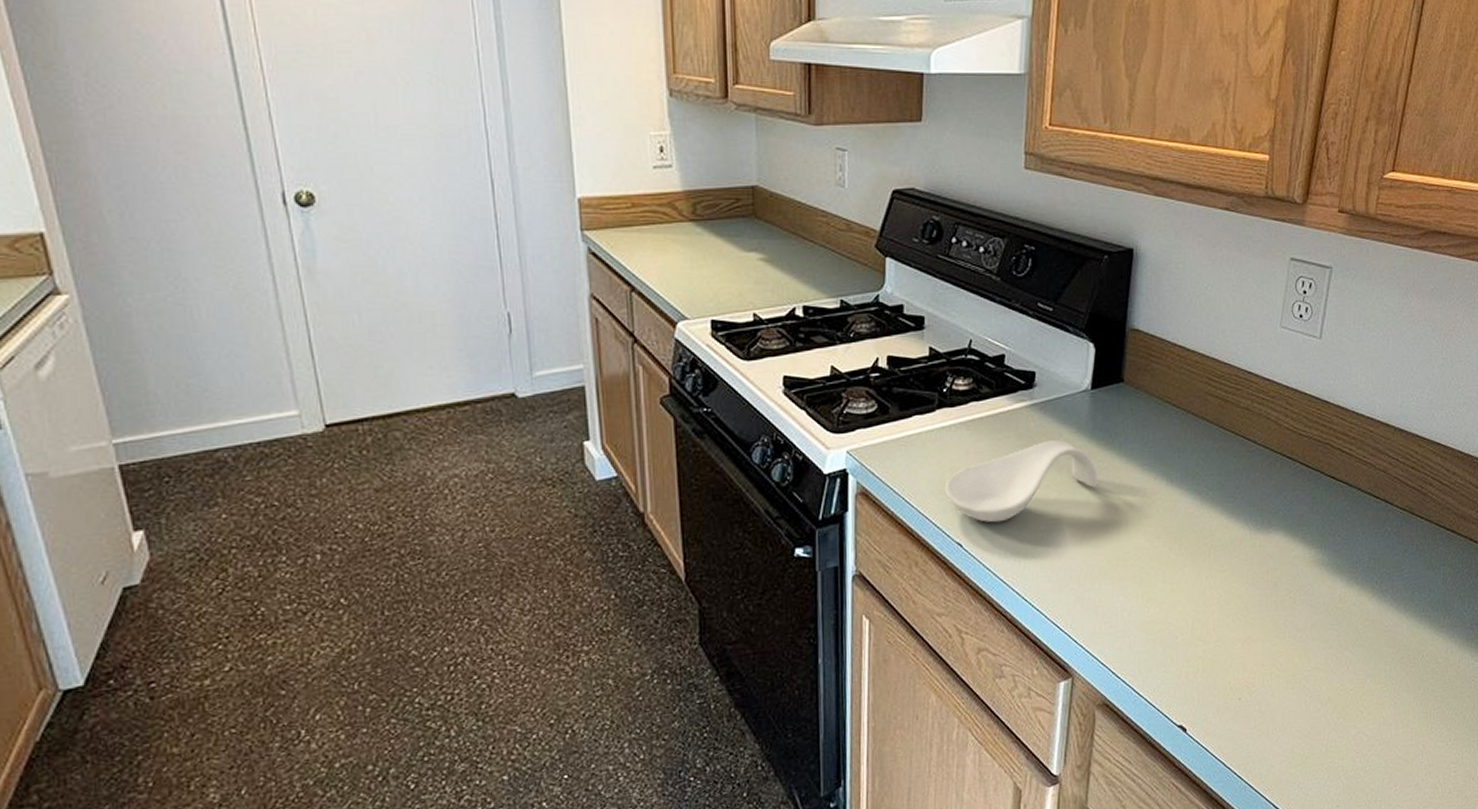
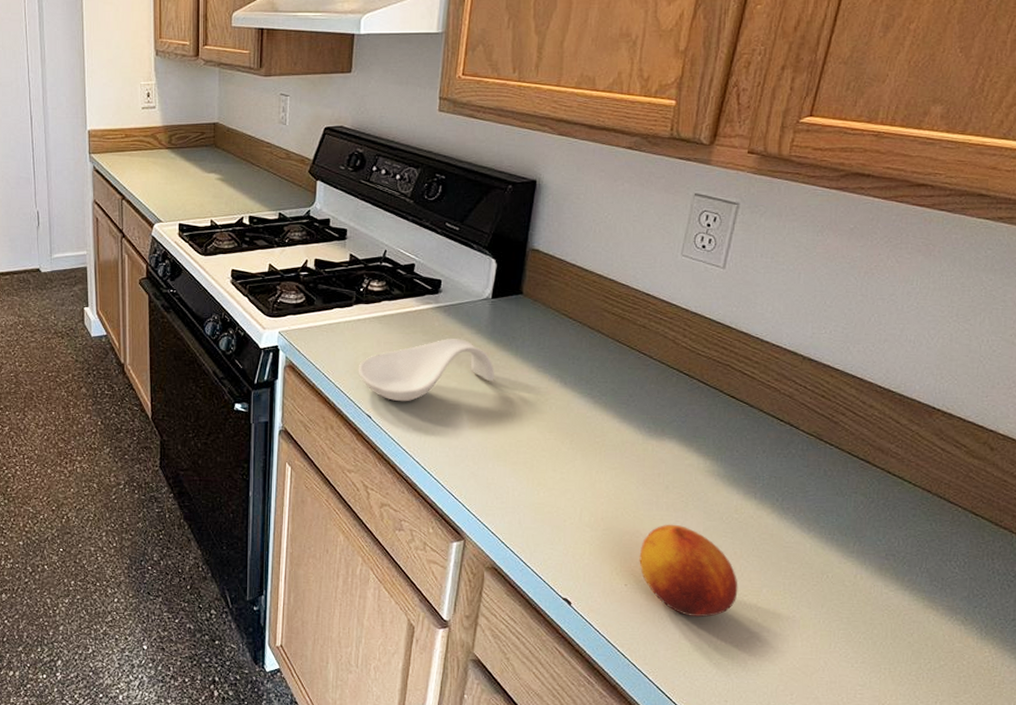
fruit: none [1251,623,1345,722] -> present [639,524,738,617]

